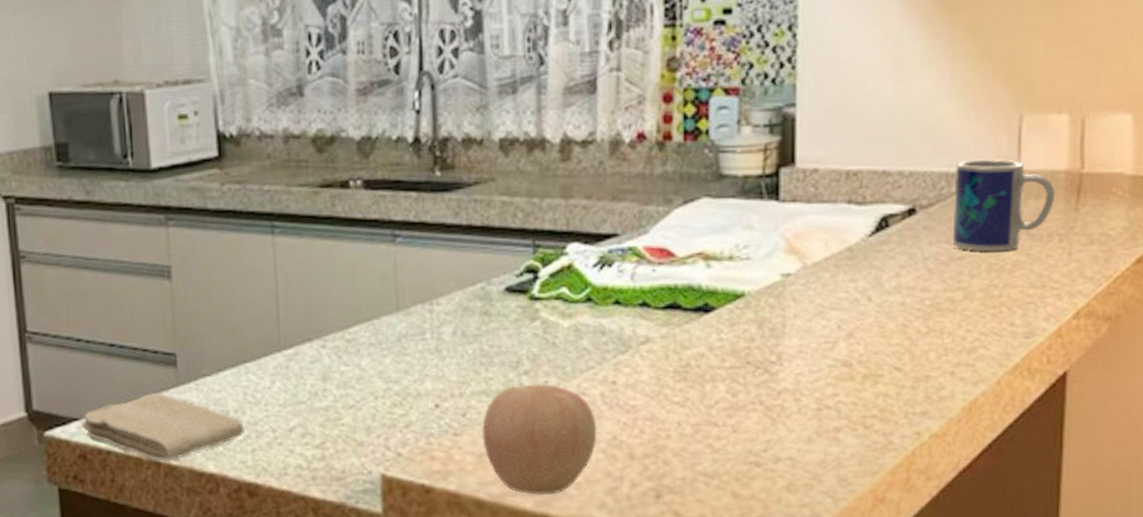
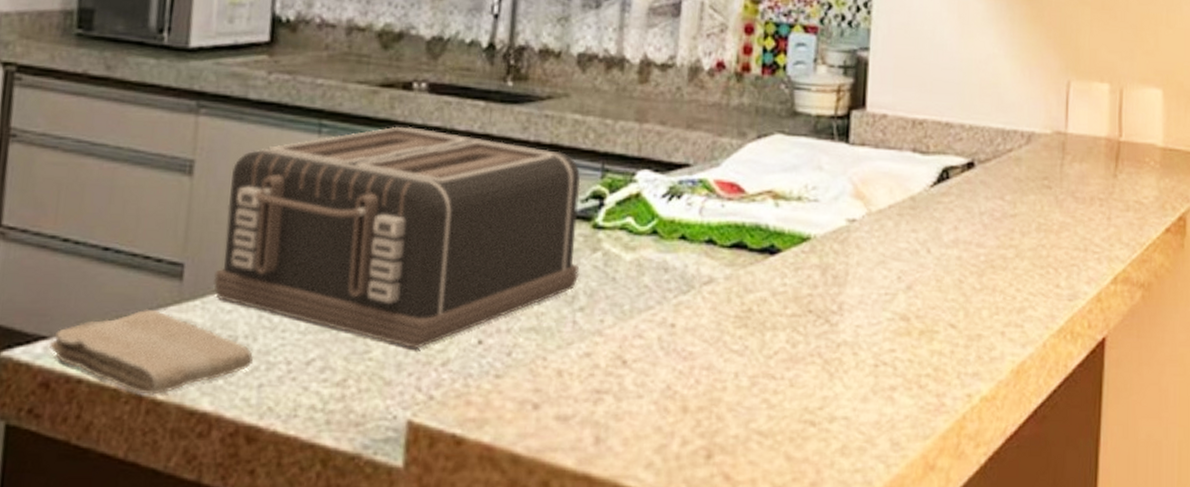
toaster: none [202,221,521,414] -> present [214,126,581,348]
apple: present [482,384,597,495] -> none [526,322,652,451]
mug: present [952,159,1056,252] -> none [1006,119,1097,212]

